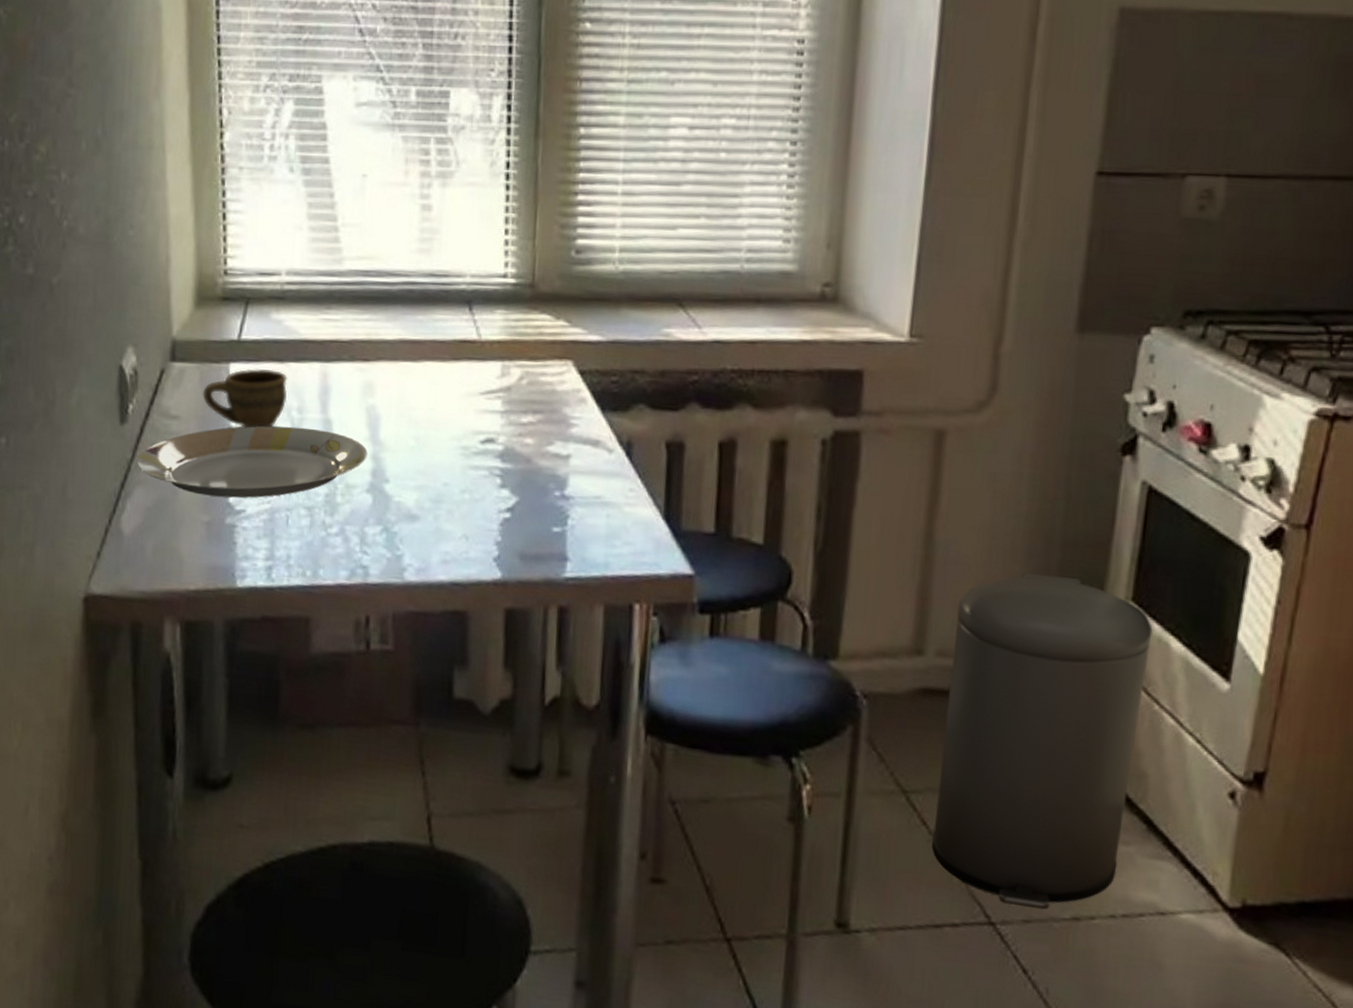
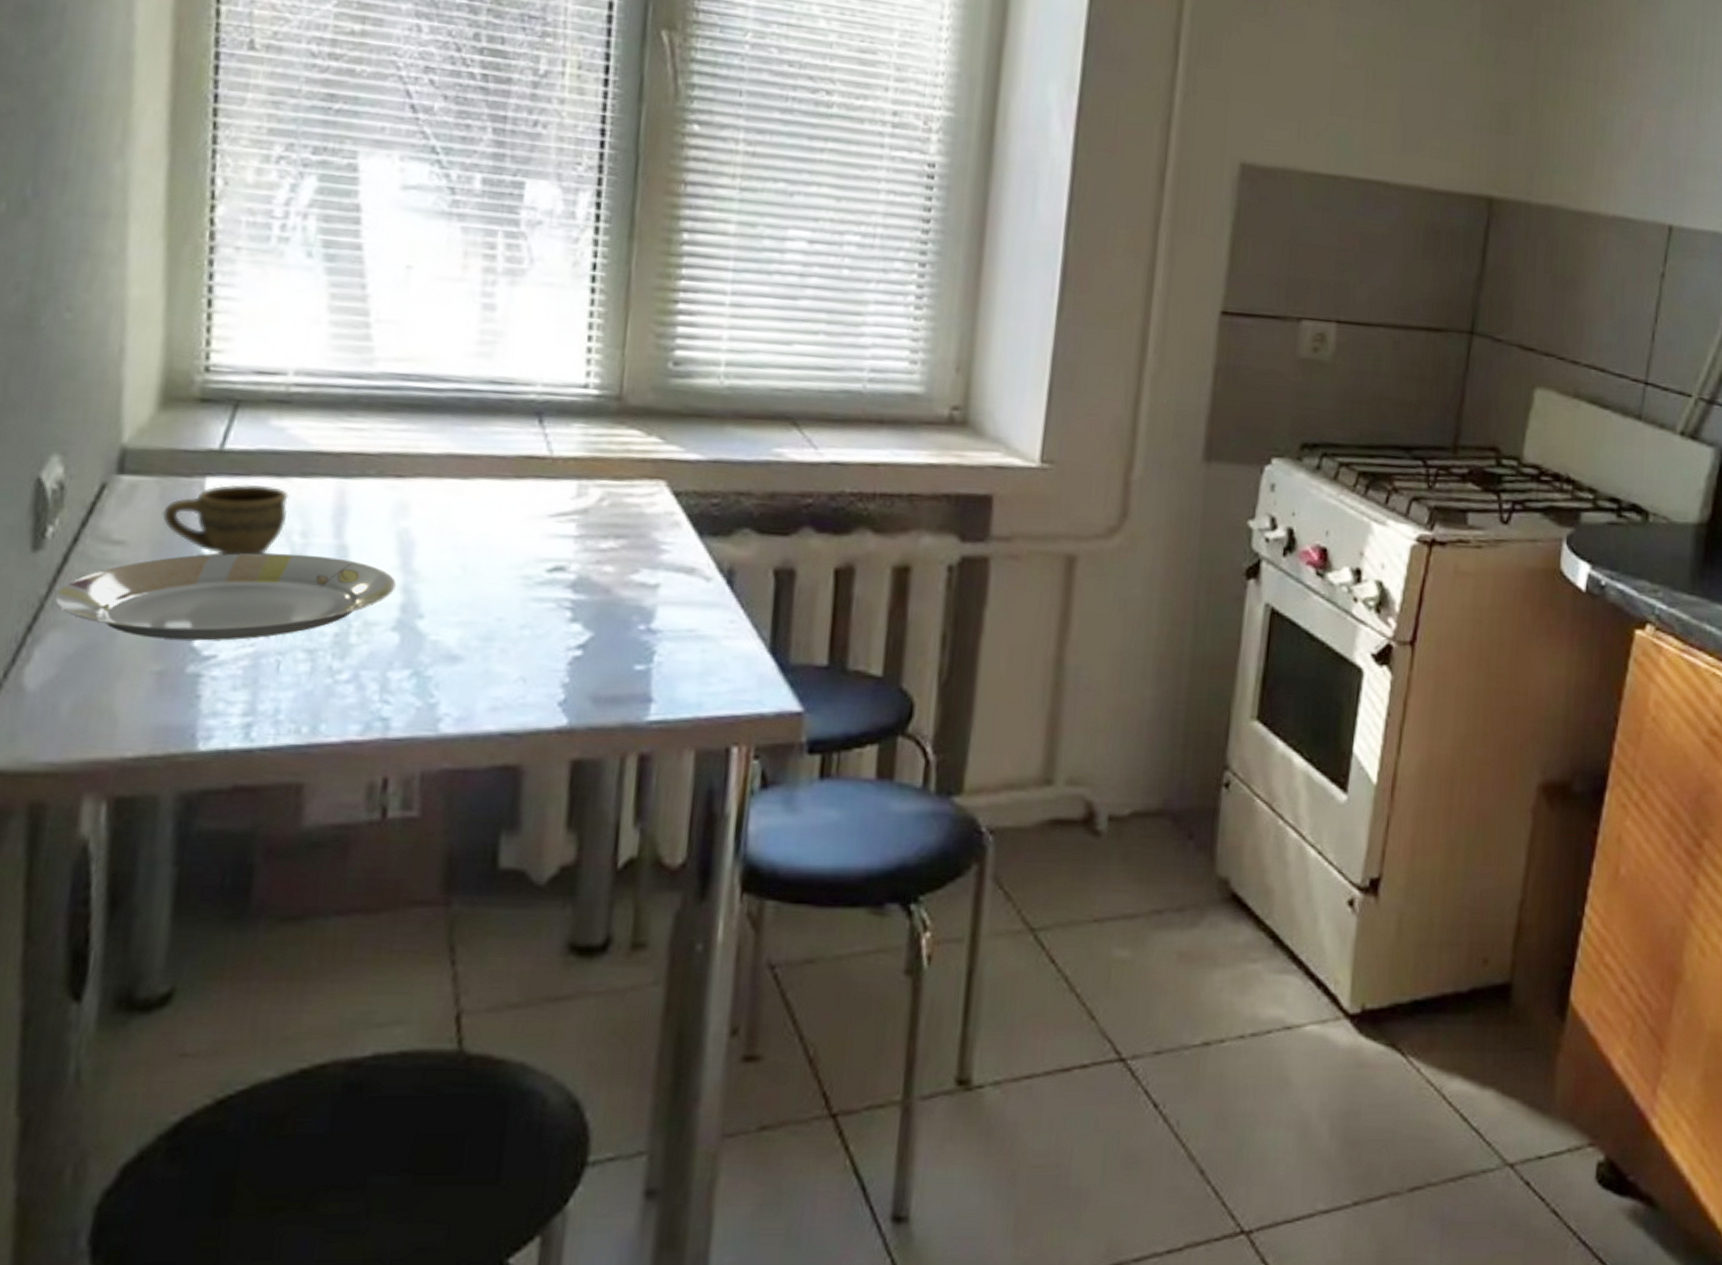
pedal bin: present [932,573,1153,910] -> none [1060,696,1277,1039]

